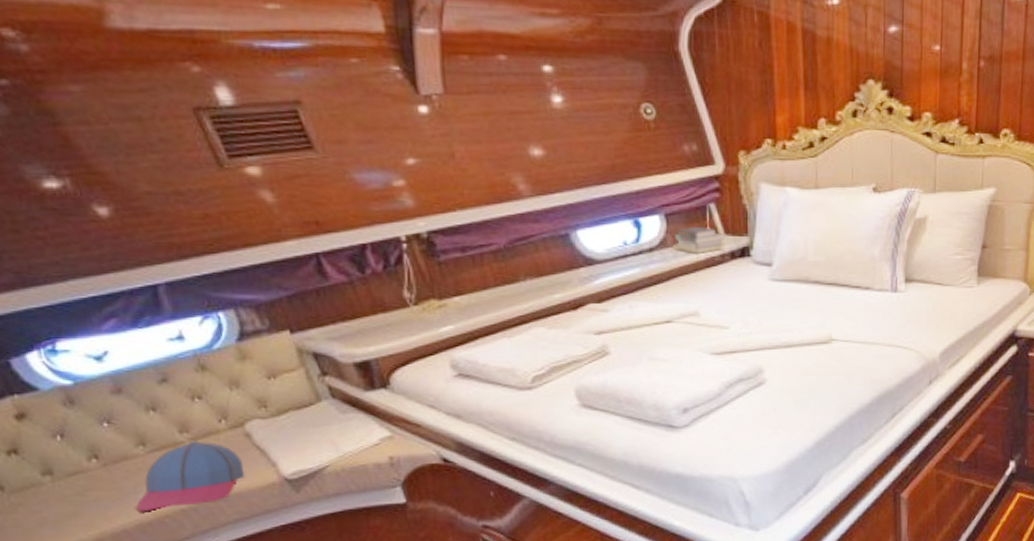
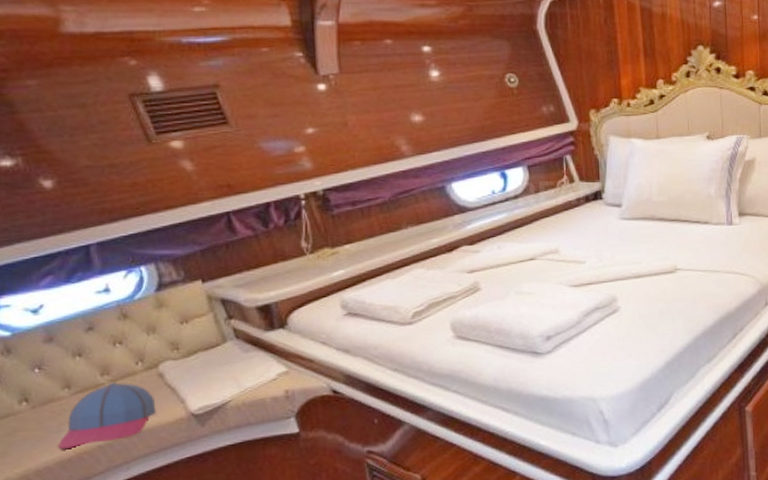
books: present [673,226,725,255] -> none [535,175,580,200]

